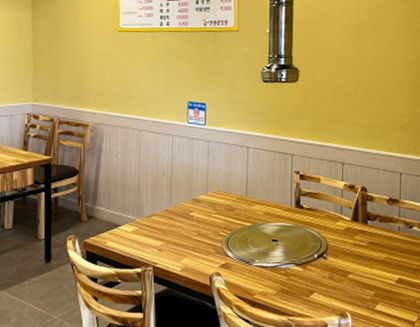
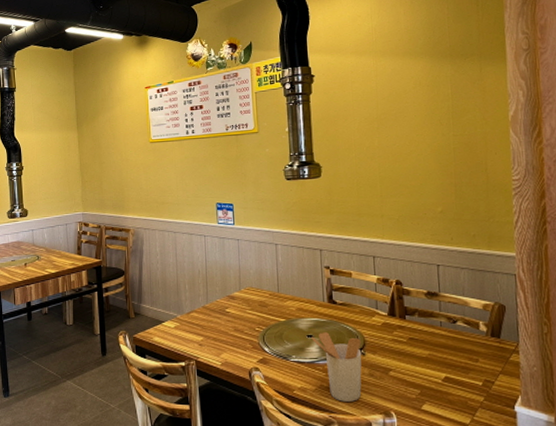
utensil holder: none [276,237,324,305] -> present [311,332,362,402]

